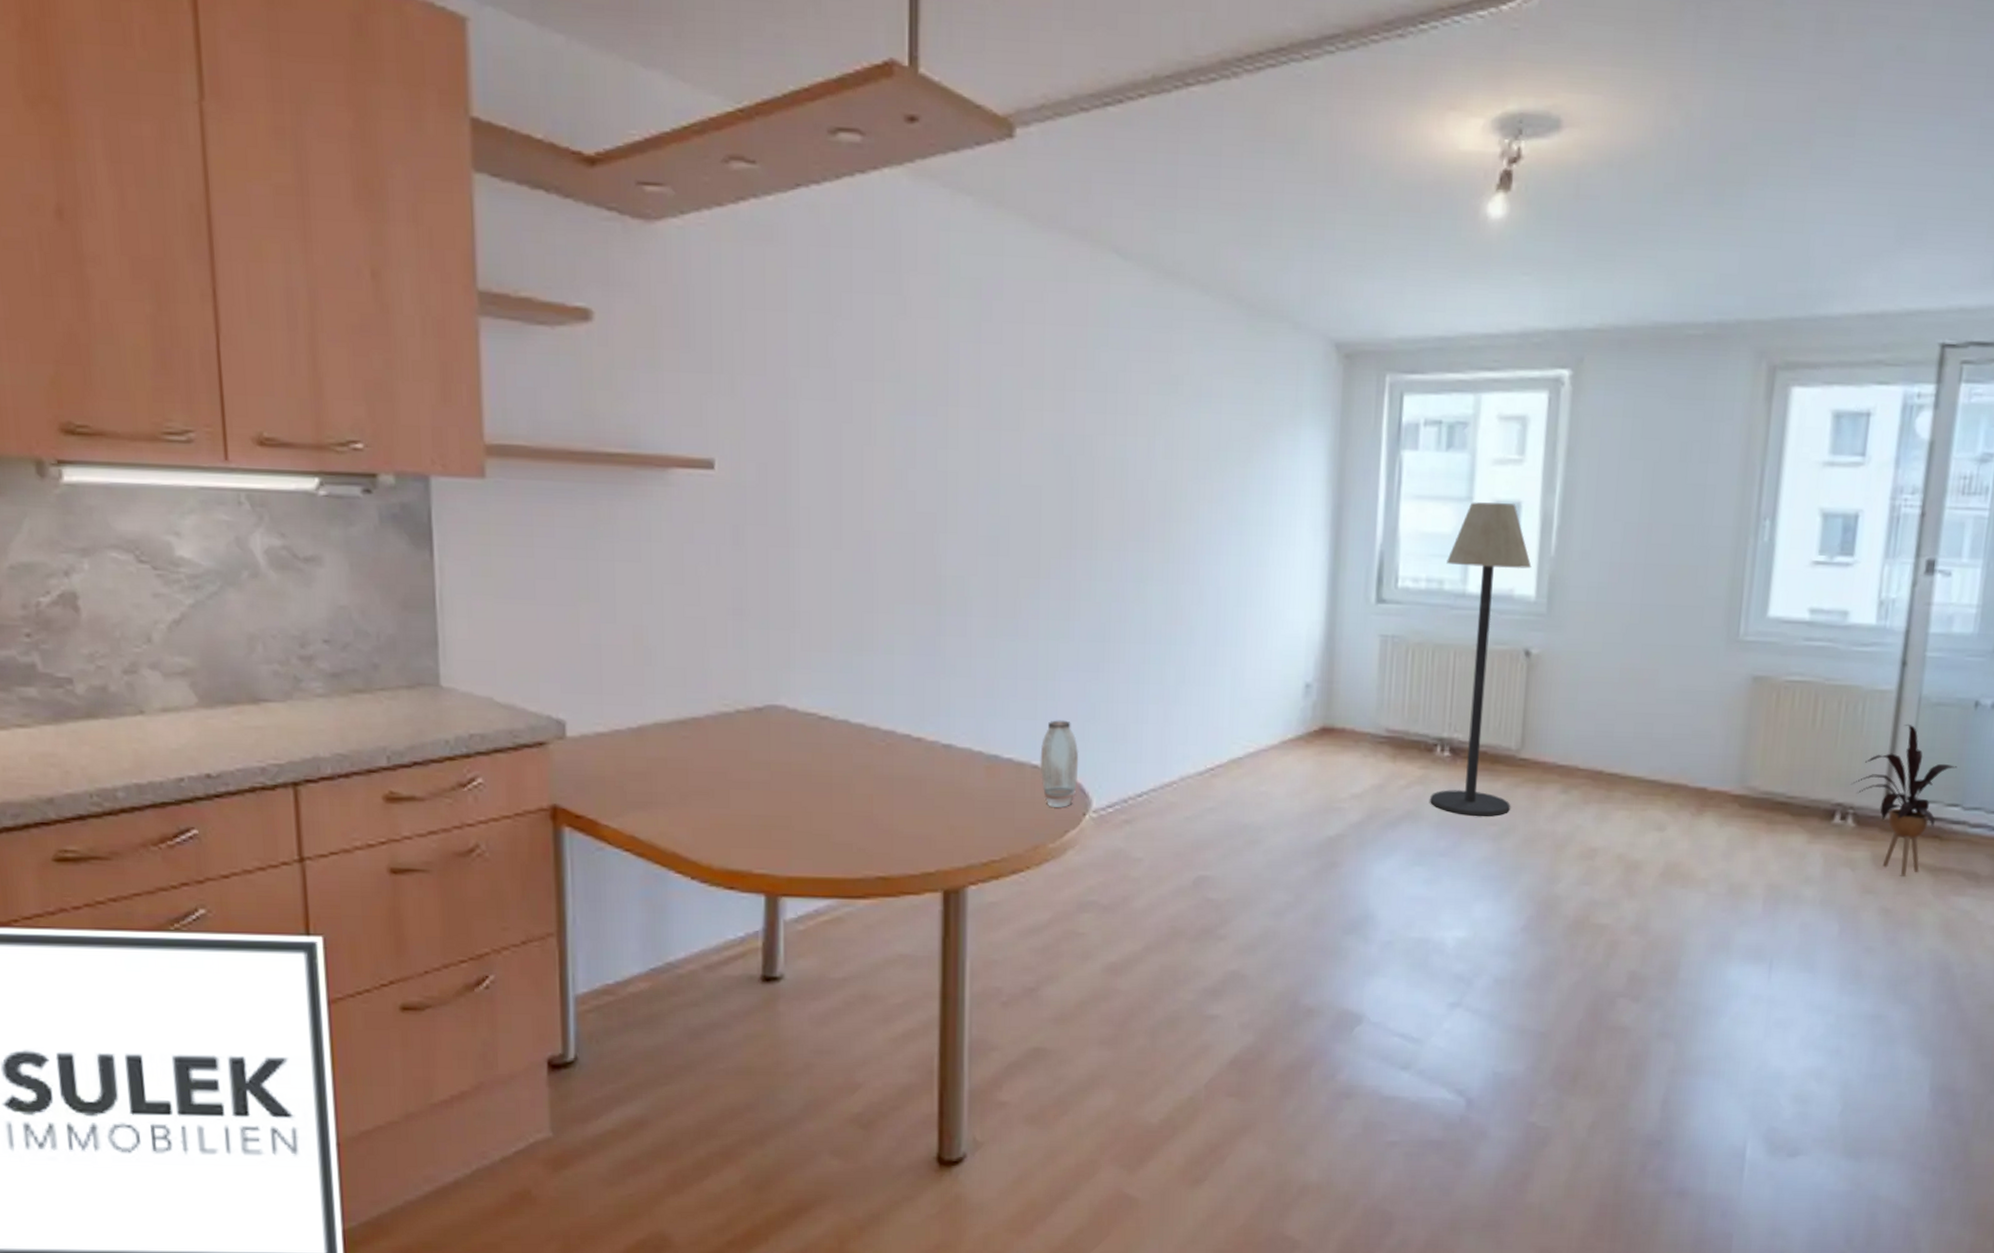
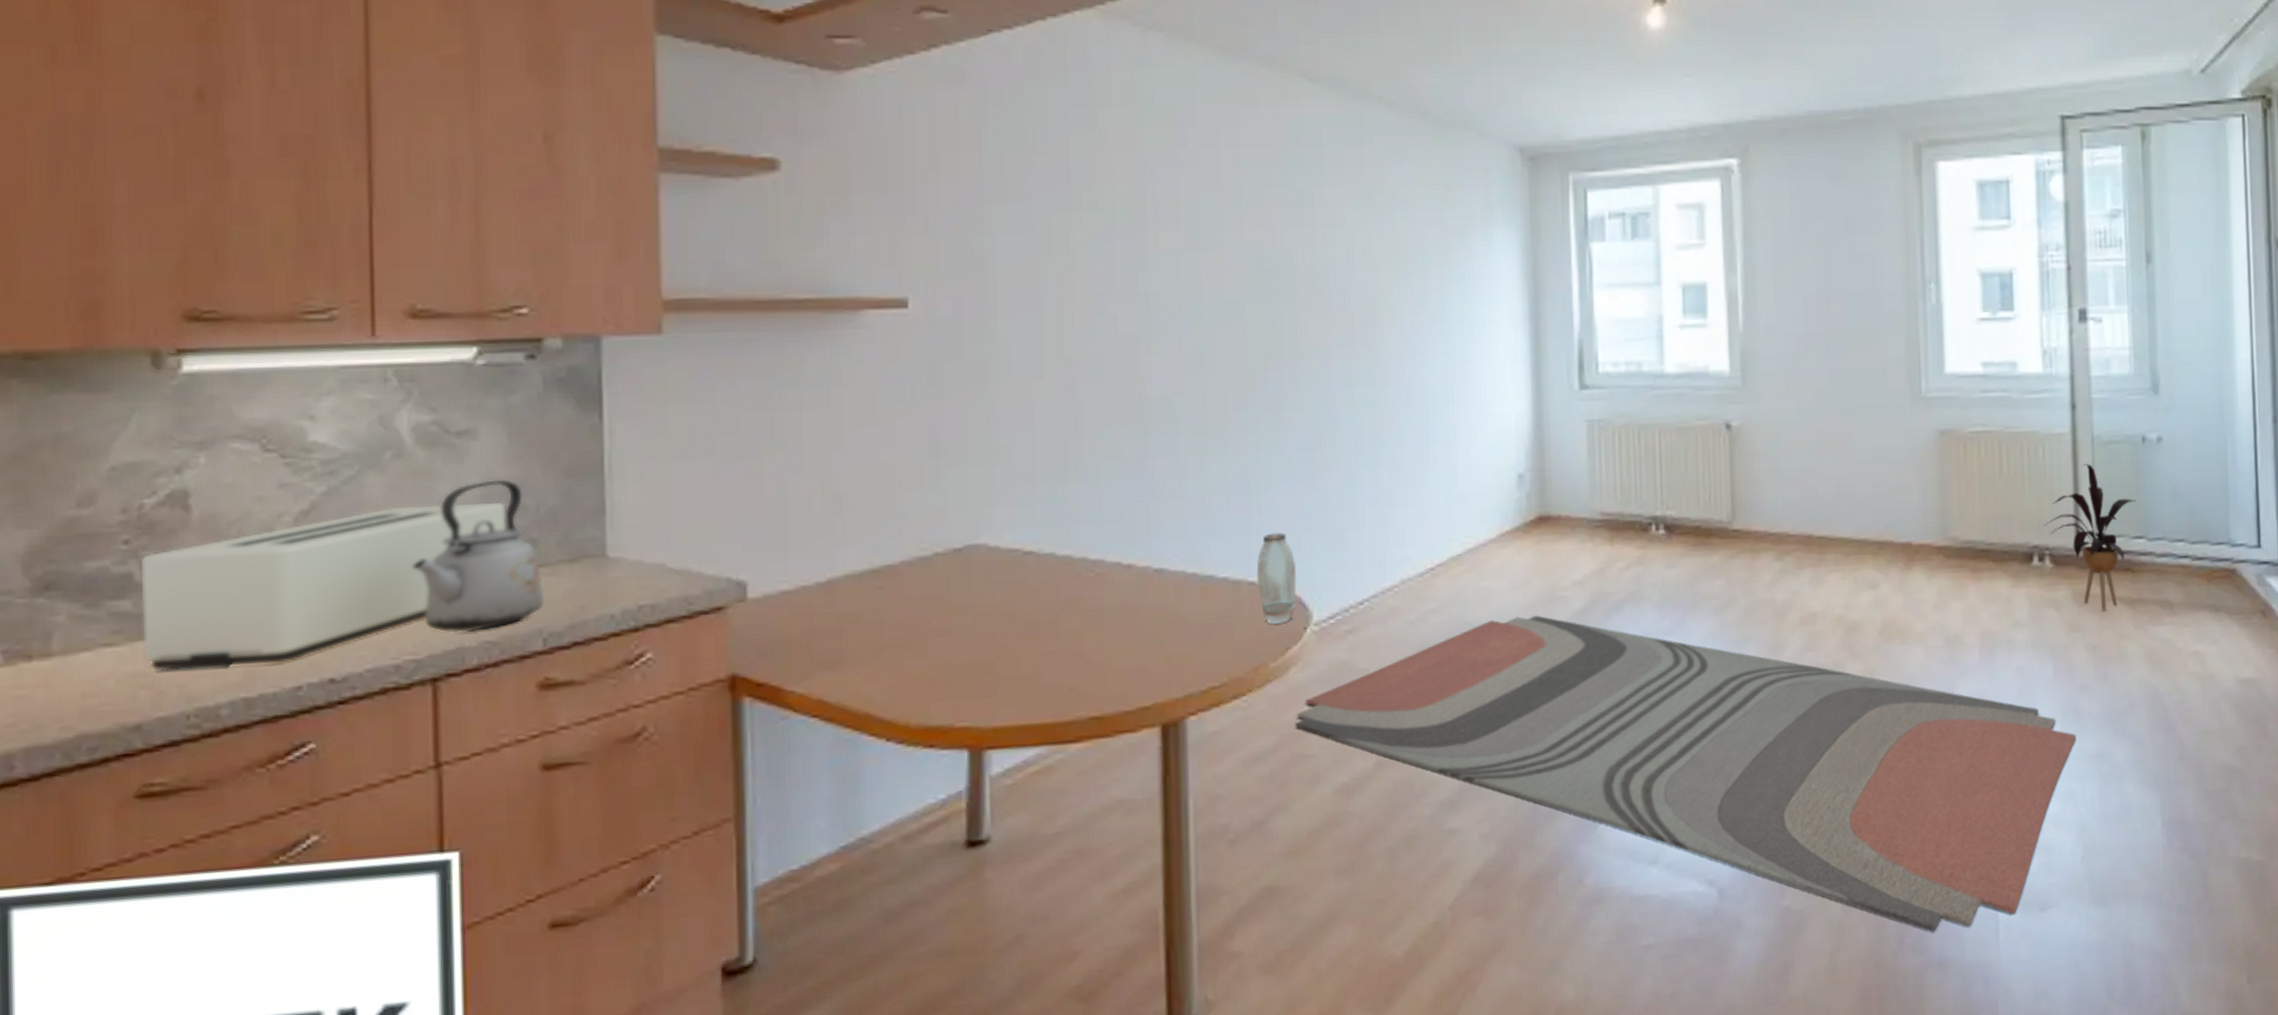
toaster: none [41,623,350,755] -> present [140,501,506,671]
kettle: none [271,605,388,743] -> present [412,479,545,633]
rug: none [1069,823,1853,1164] -> present [1295,615,2077,933]
floor lamp: present [1430,502,1532,816] -> none [1643,285,1728,592]

